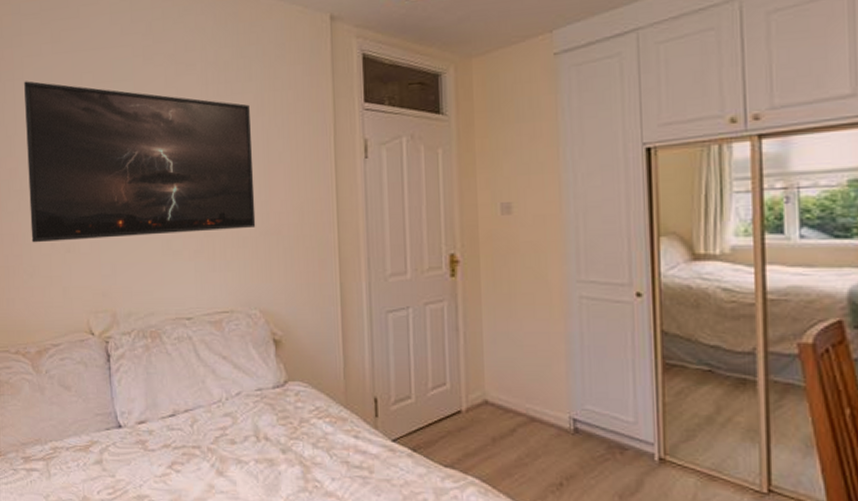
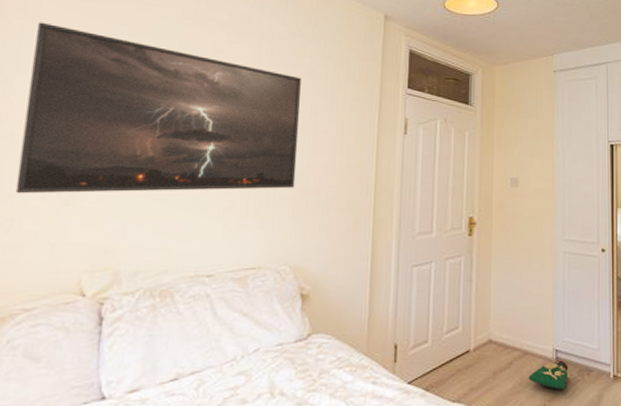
bag: none [538,432,595,468] -> present [528,360,570,390]

